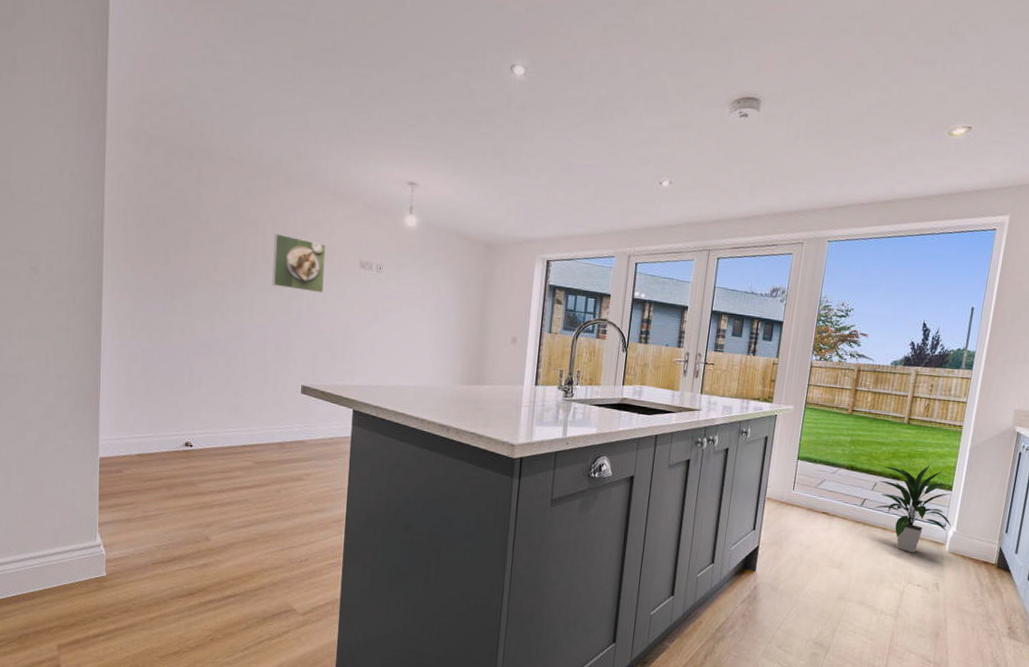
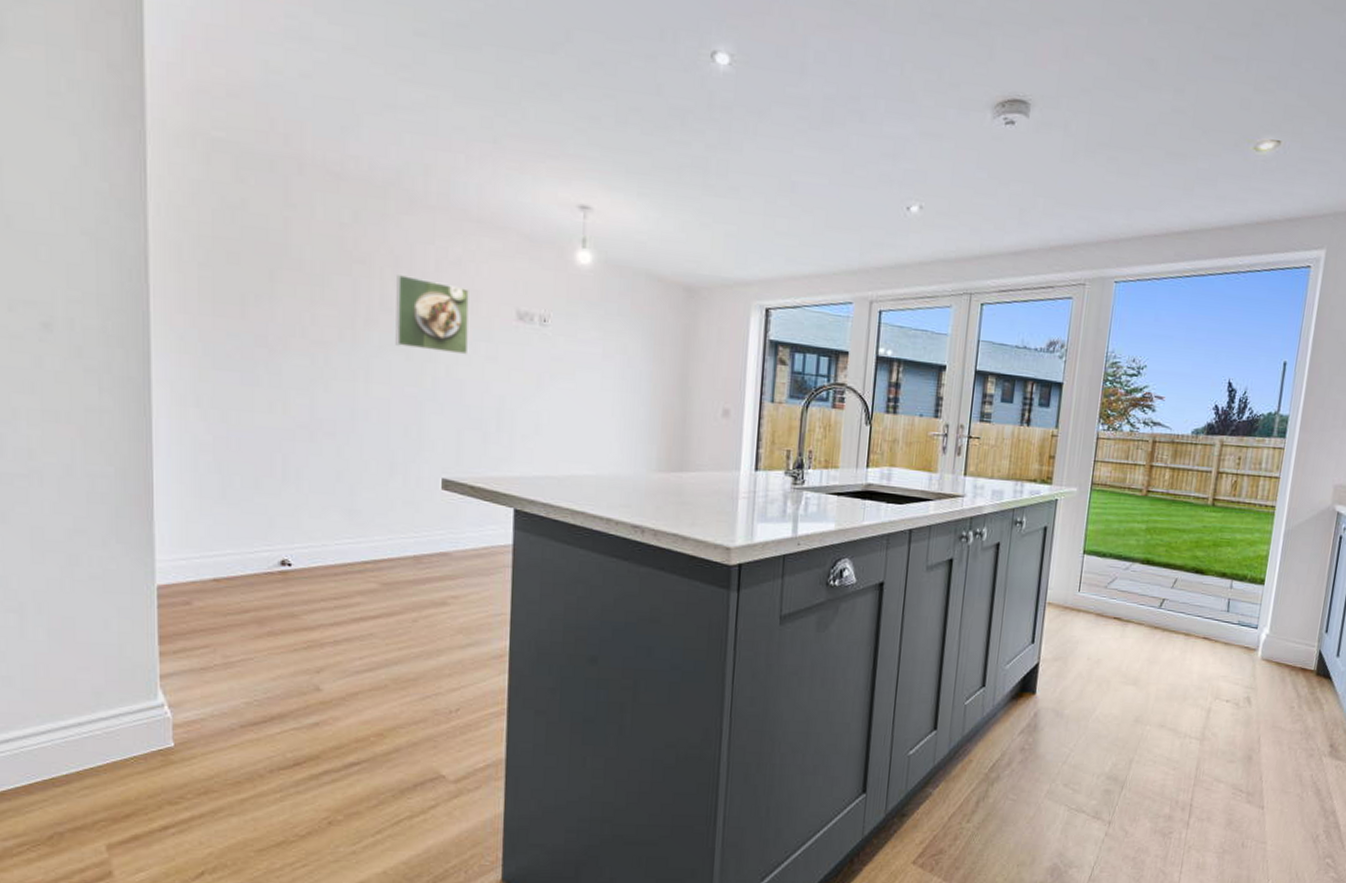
indoor plant: present [874,465,952,553] -> none [1174,554,1264,662]

